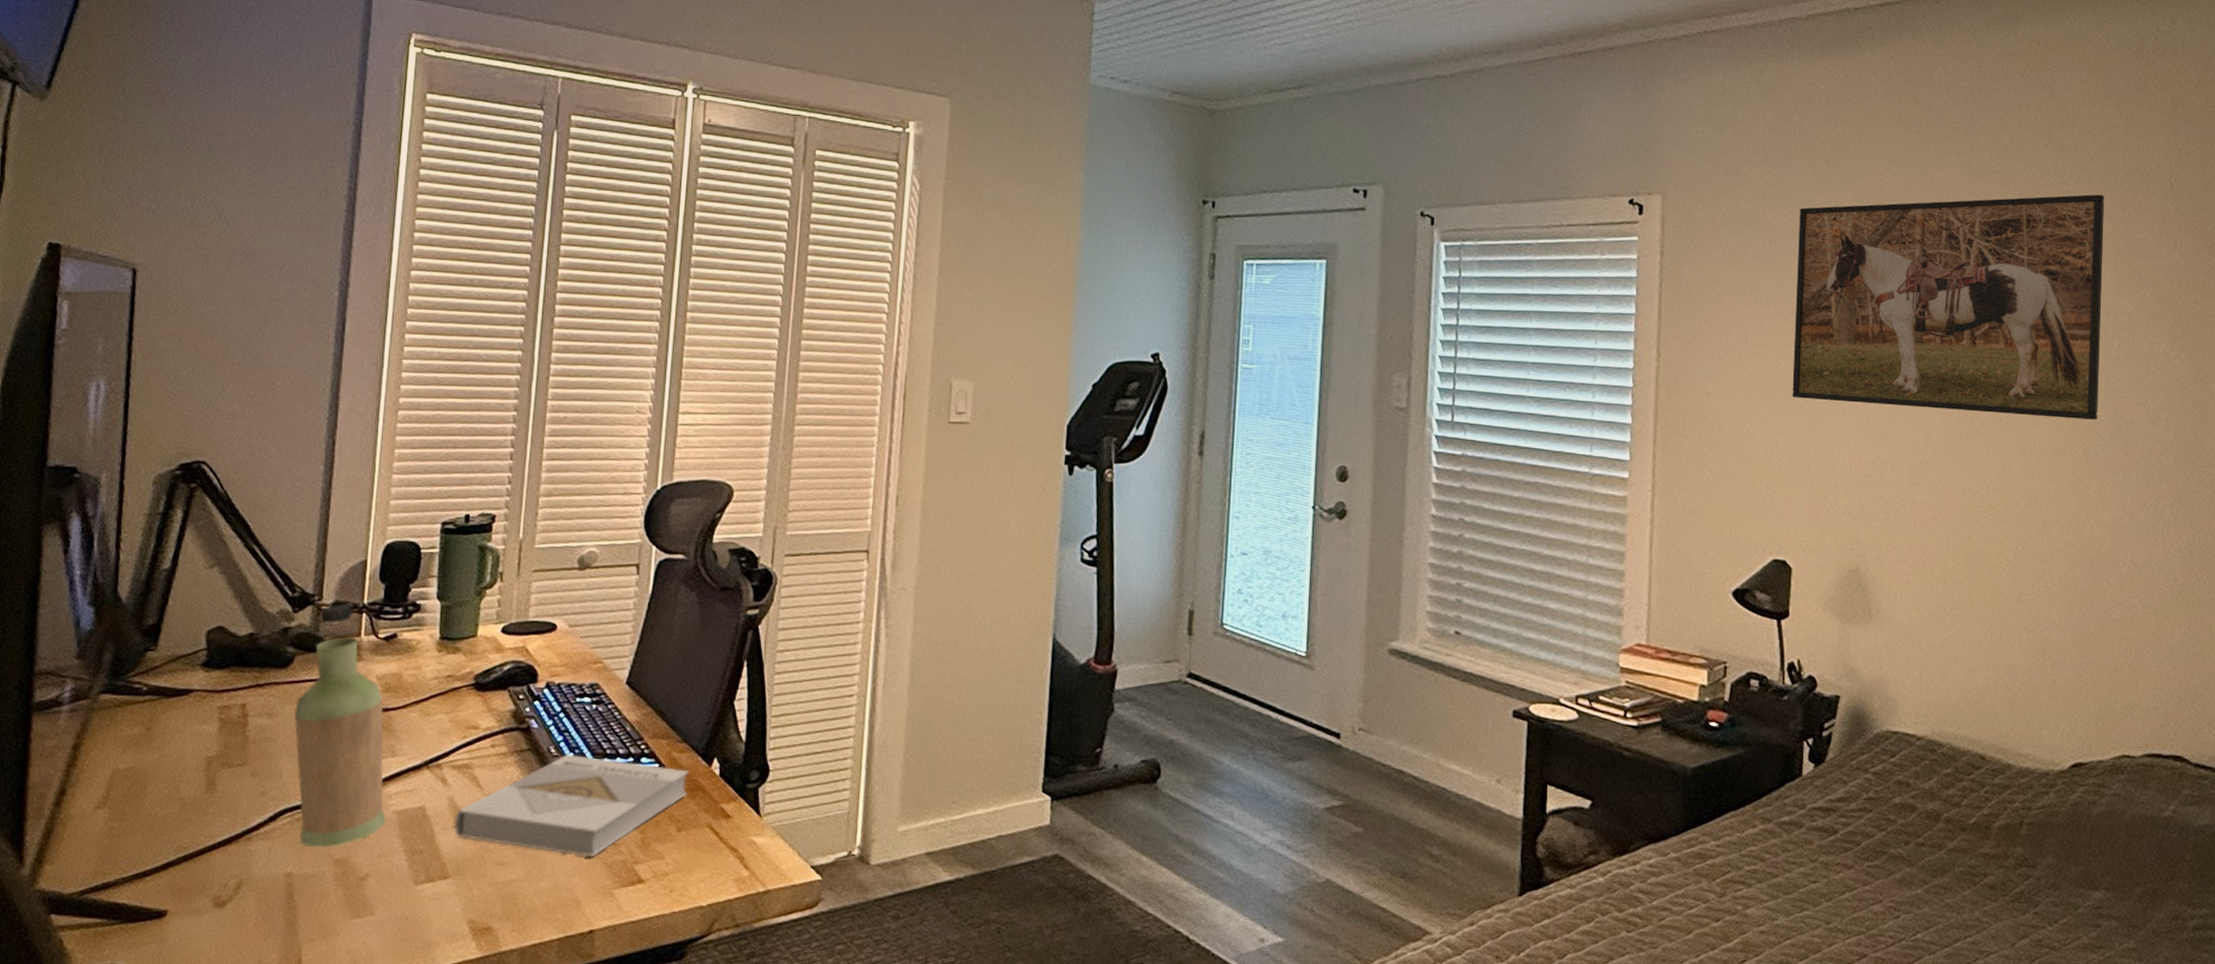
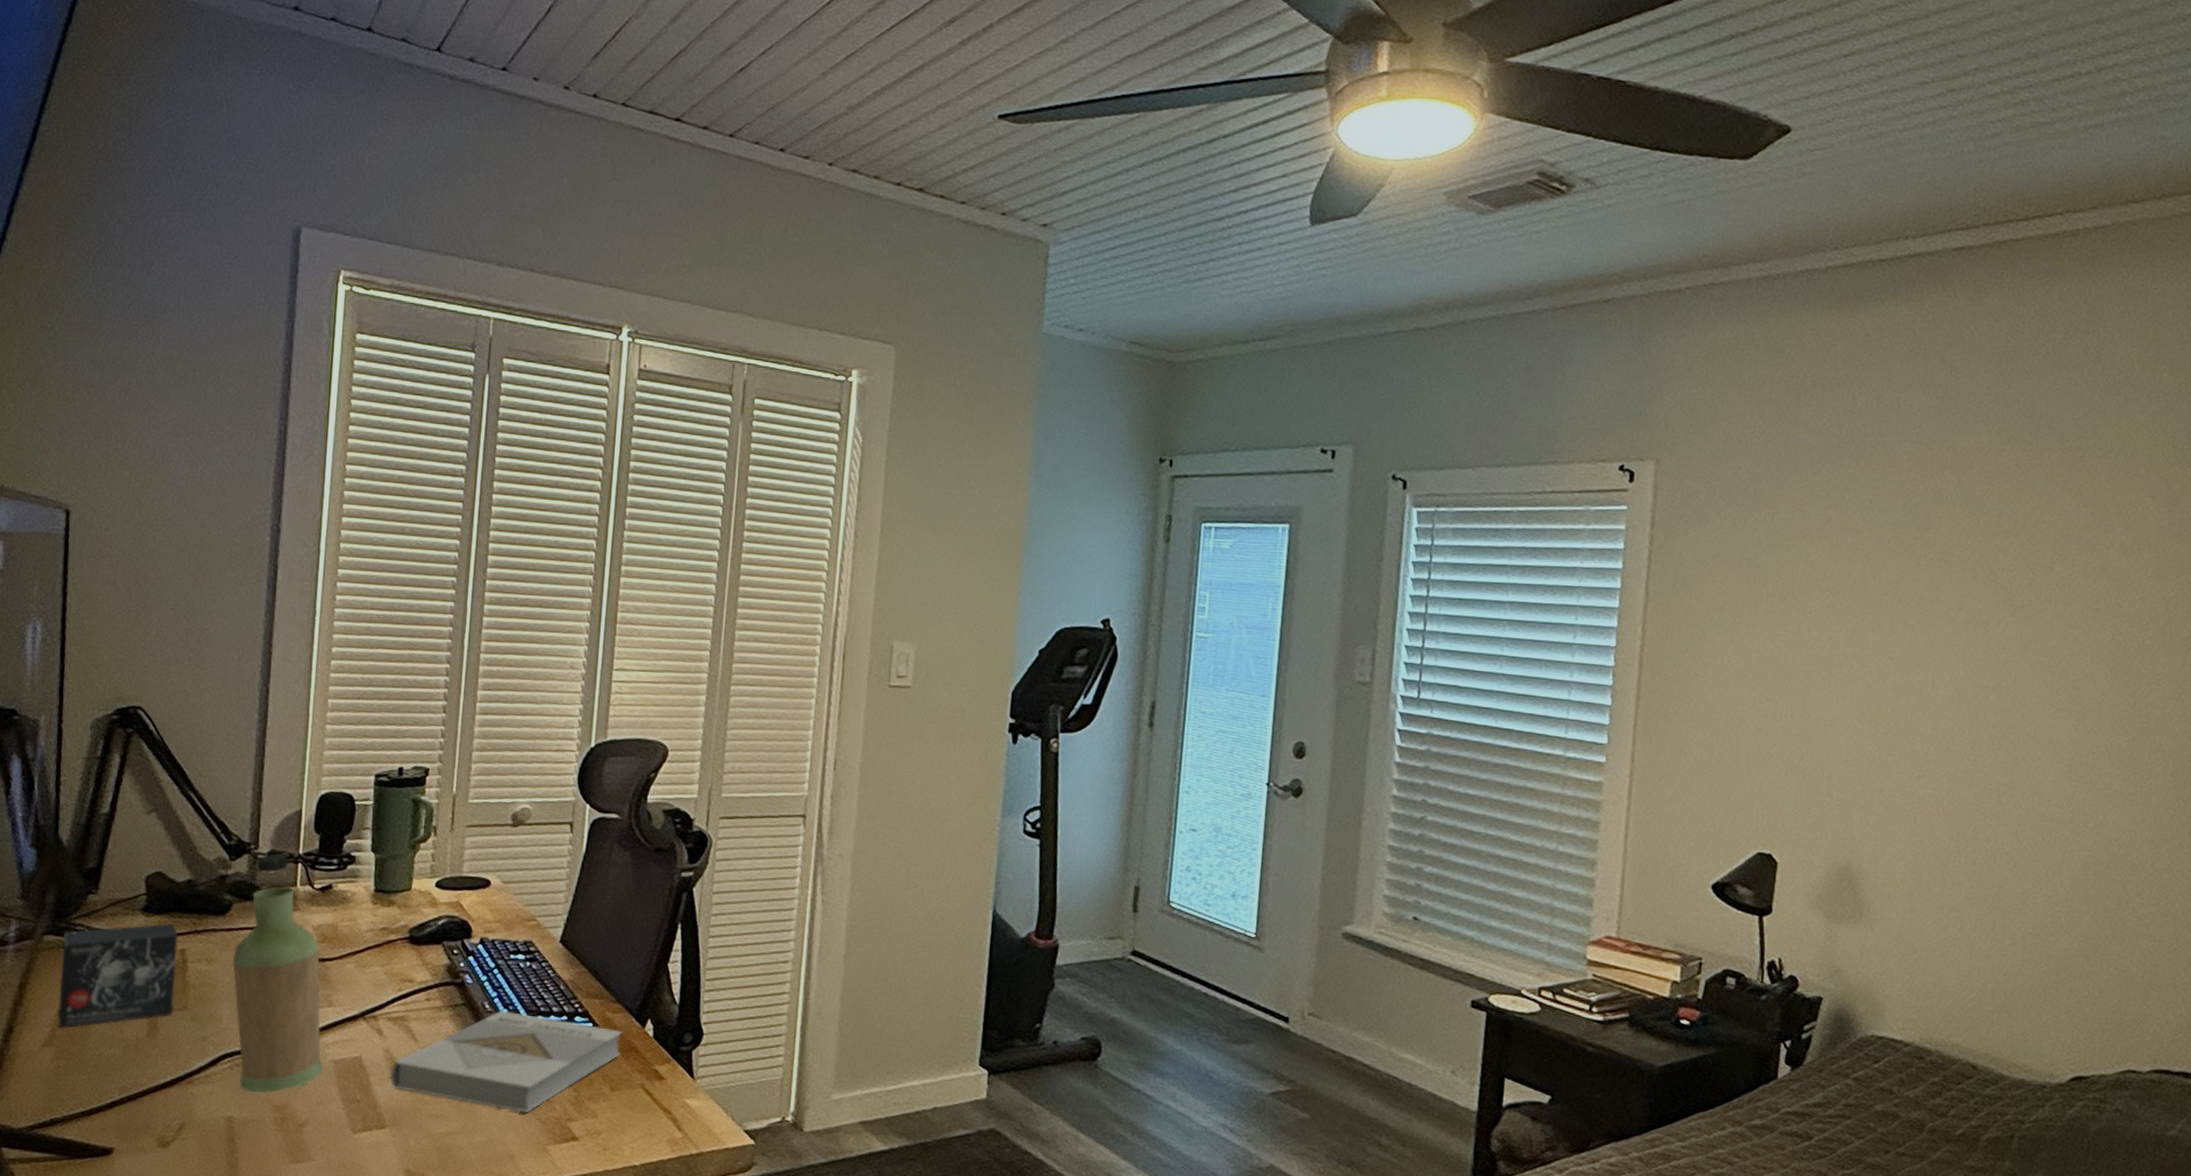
small box: none [112,678,239,789] -> present [57,923,178,1029]
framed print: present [1792,194,2105,420] -> none [1787,468,2149,714]

